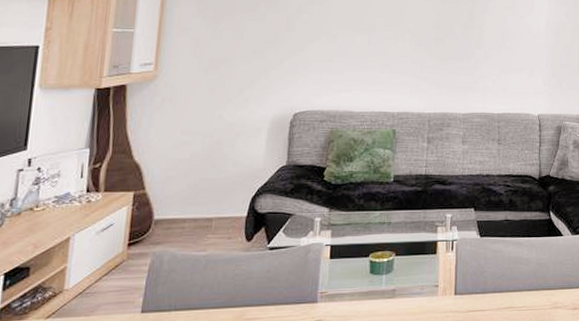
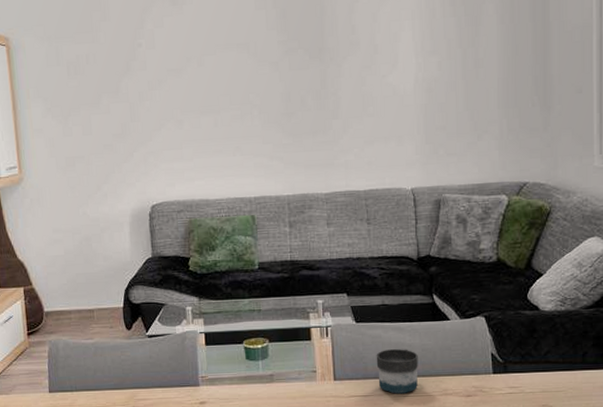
mug: none [495,263,533,308] -> present [376,349,418,394]

